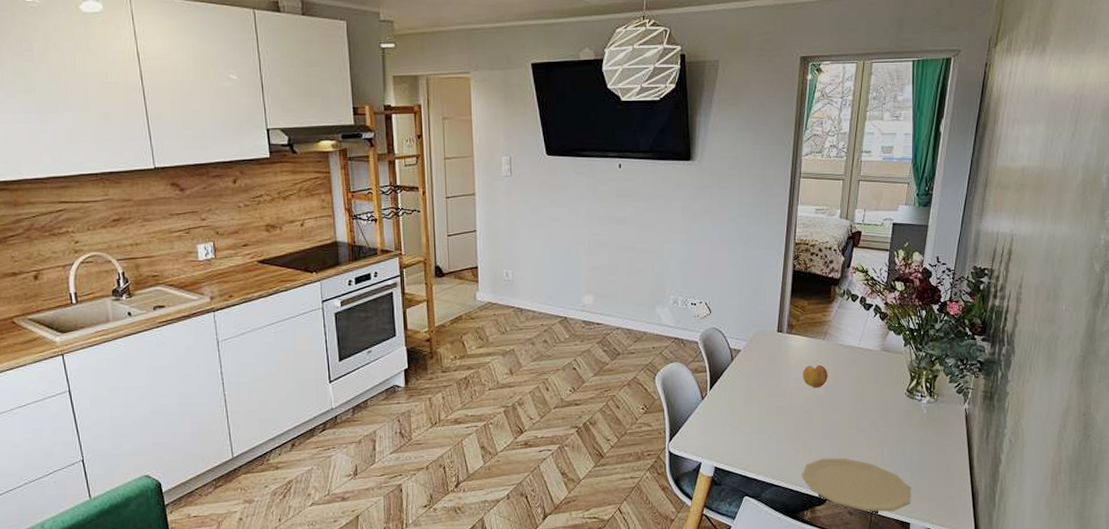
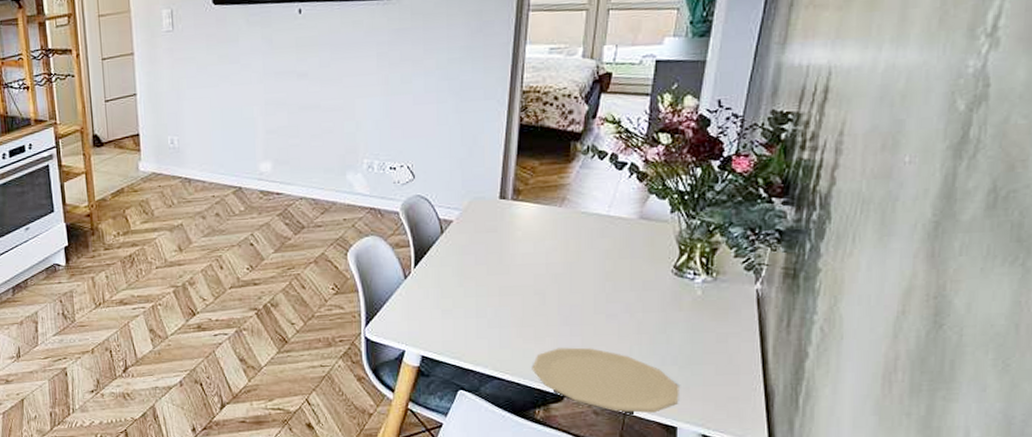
fruit: present [802,364,828,388] -> none [532,236,566,265]

